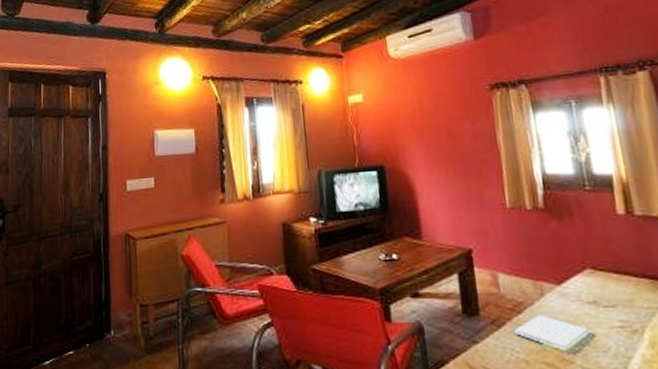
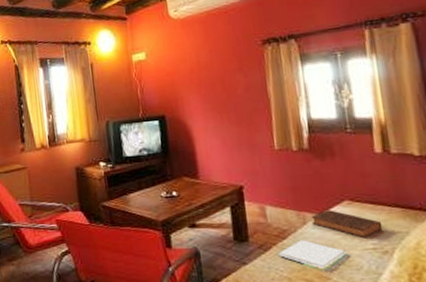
book: none [550,279,630,315] -> present [311,210,383,239]

